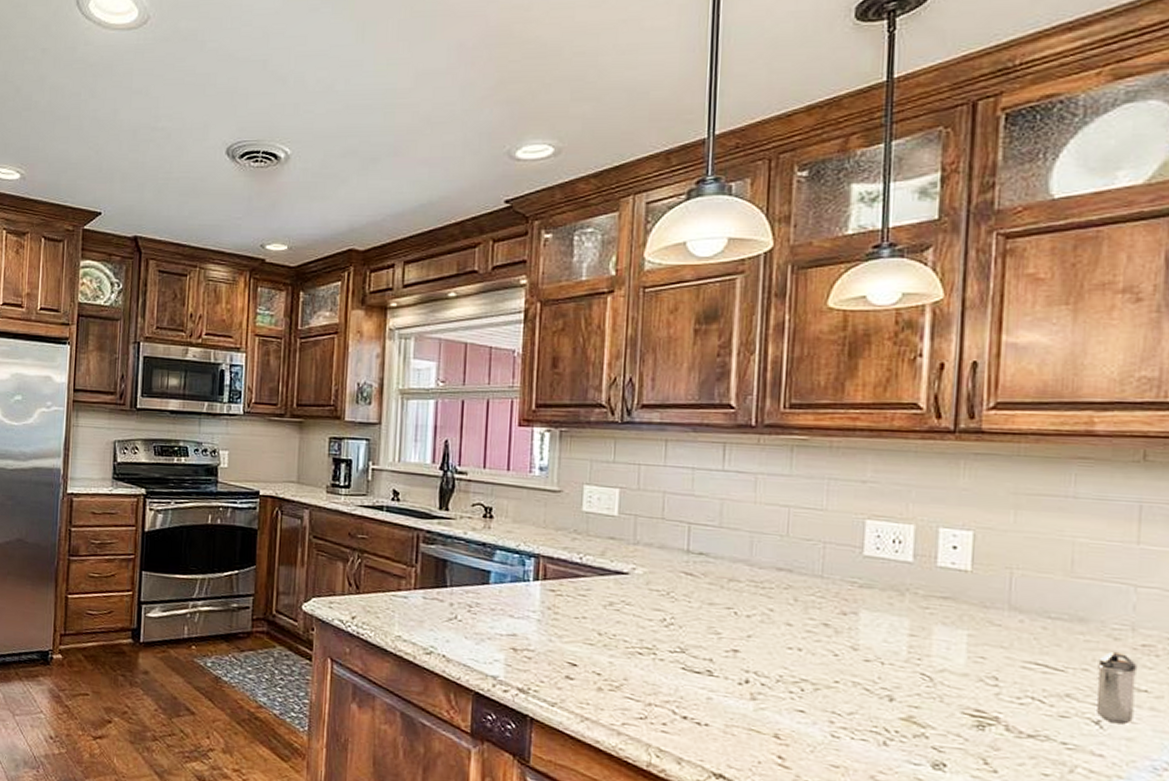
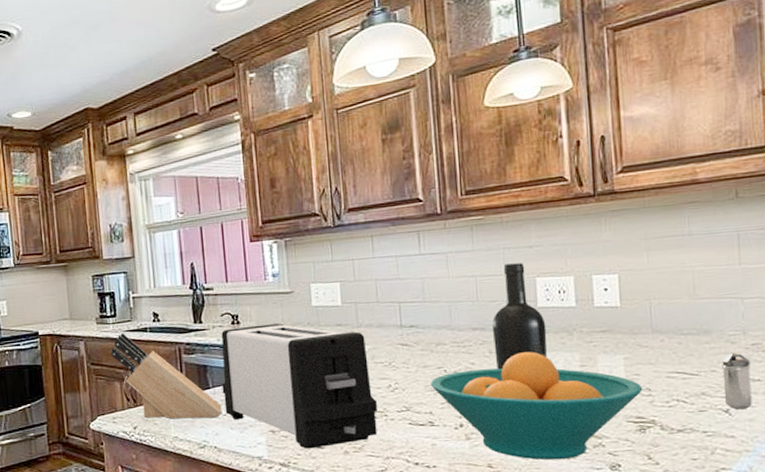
knife block: none [338,508,458,622] -> present [111,333,222,419]
toaster: none [461,521,647,679] -> present [221,323,379,449]
fruit bowl: none [715,606,988,746] -> present [430,352,643,460]
wine bottle: none [800,498,872,623] -> present [492,263,547,370]

